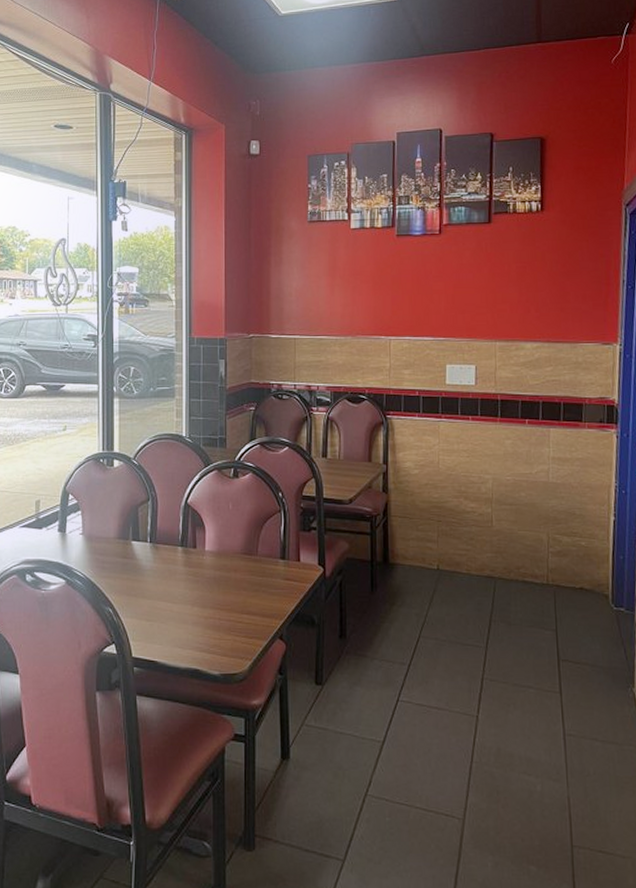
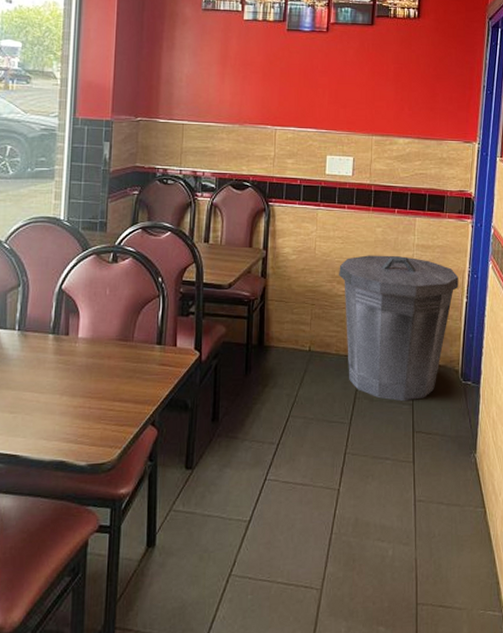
trash can: none [466,469,604,627] -> present [339,255,459,402]

